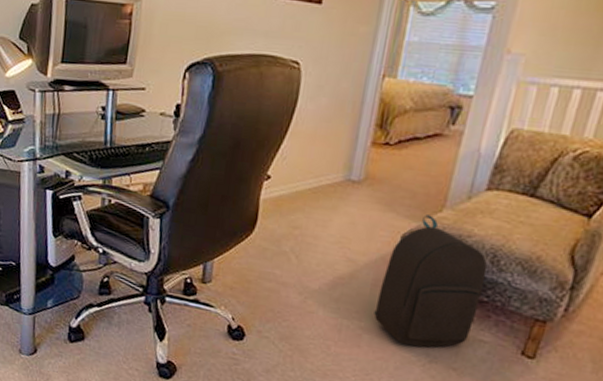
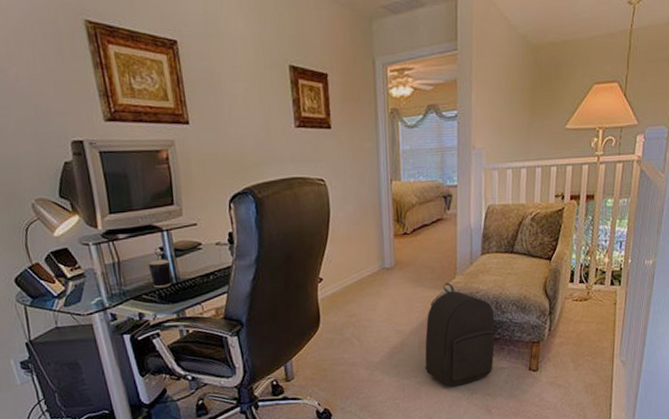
mug: none [86,119,109,150] -> present [148,259,172,288]

